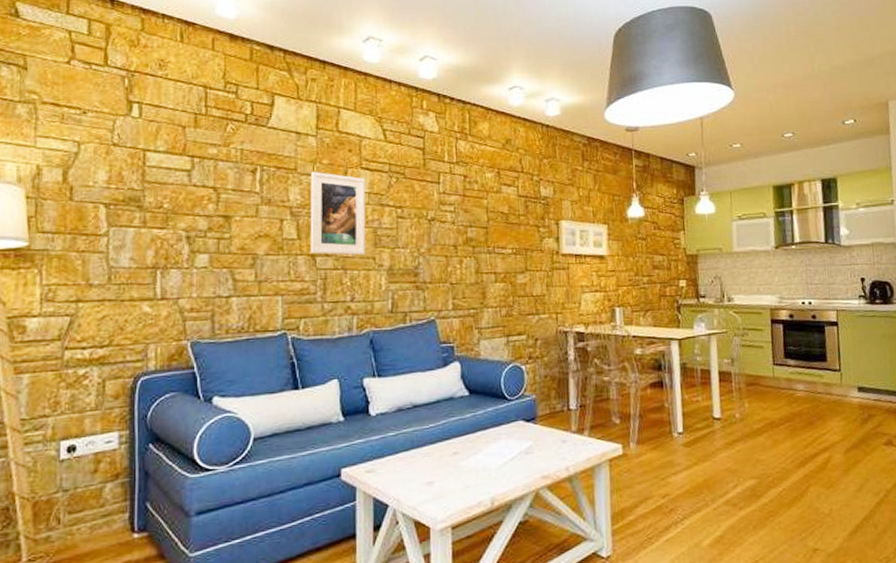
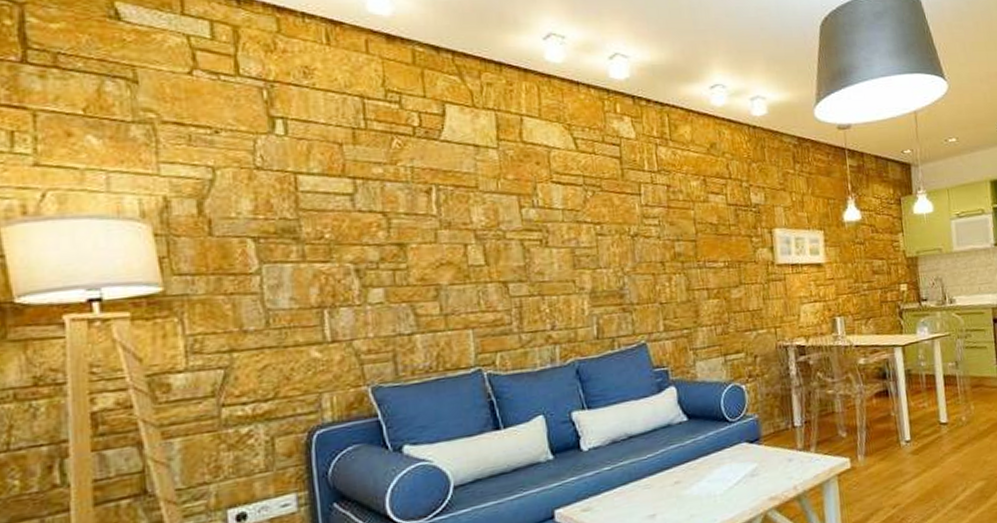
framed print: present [310,171,366,255] -> none [494,188,564,281]

